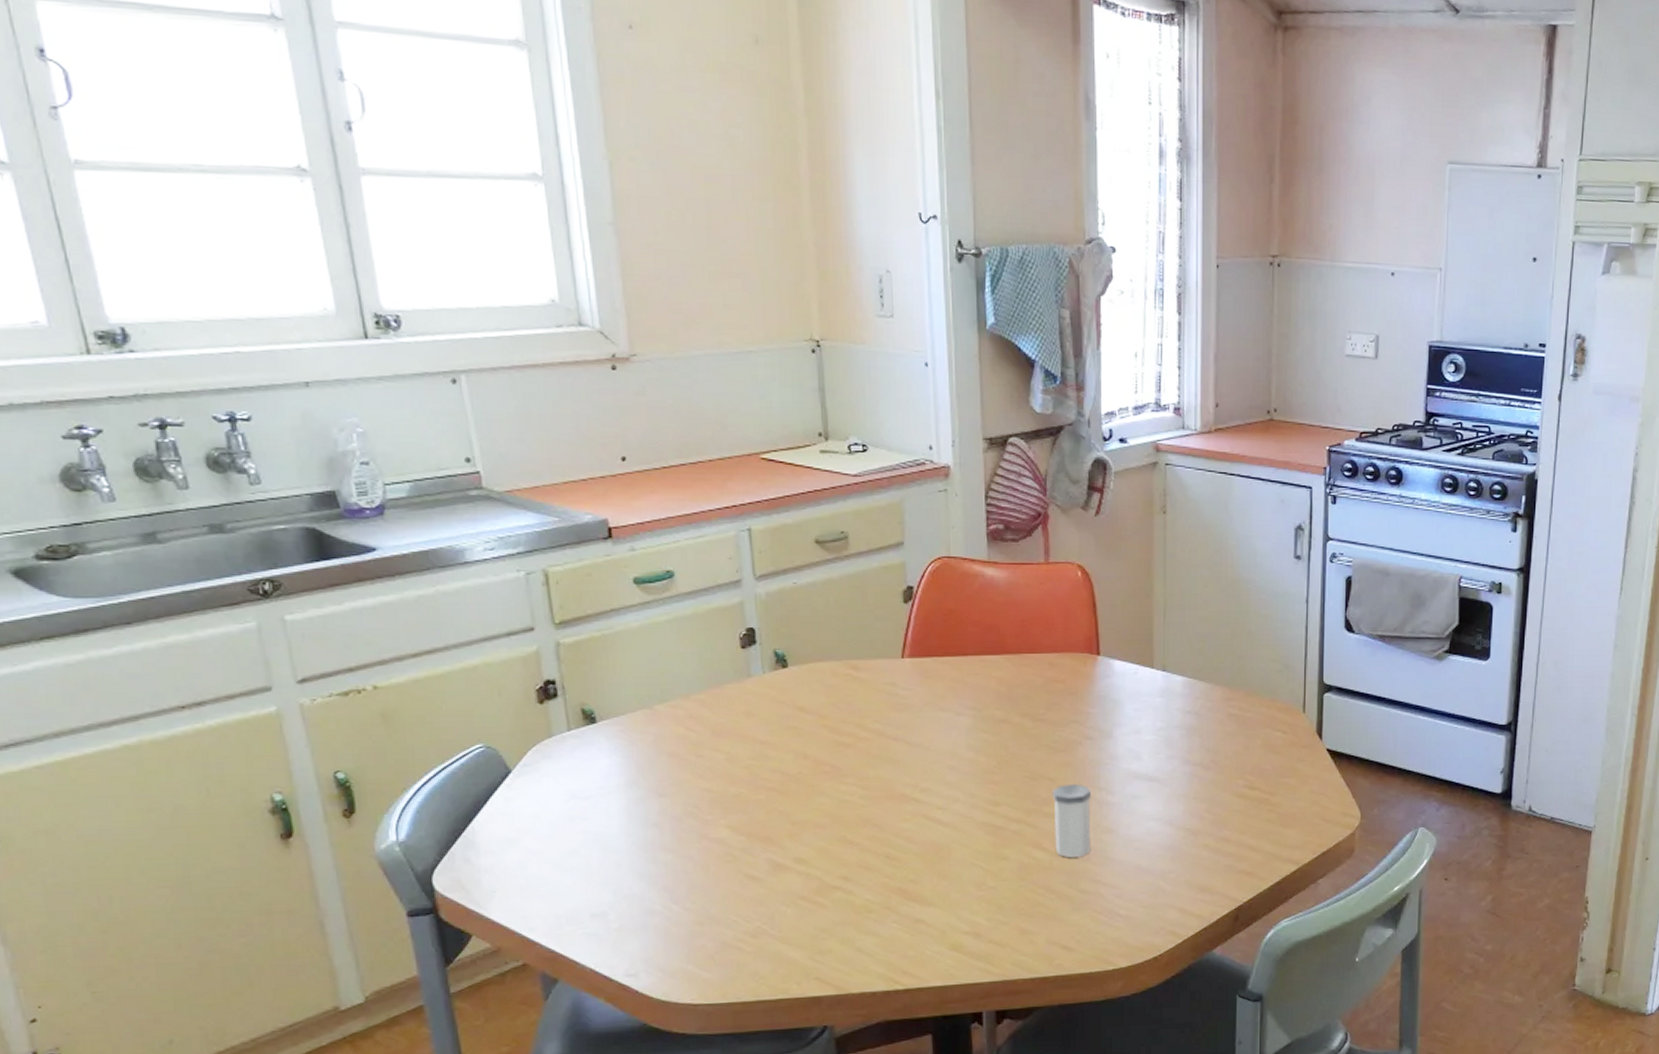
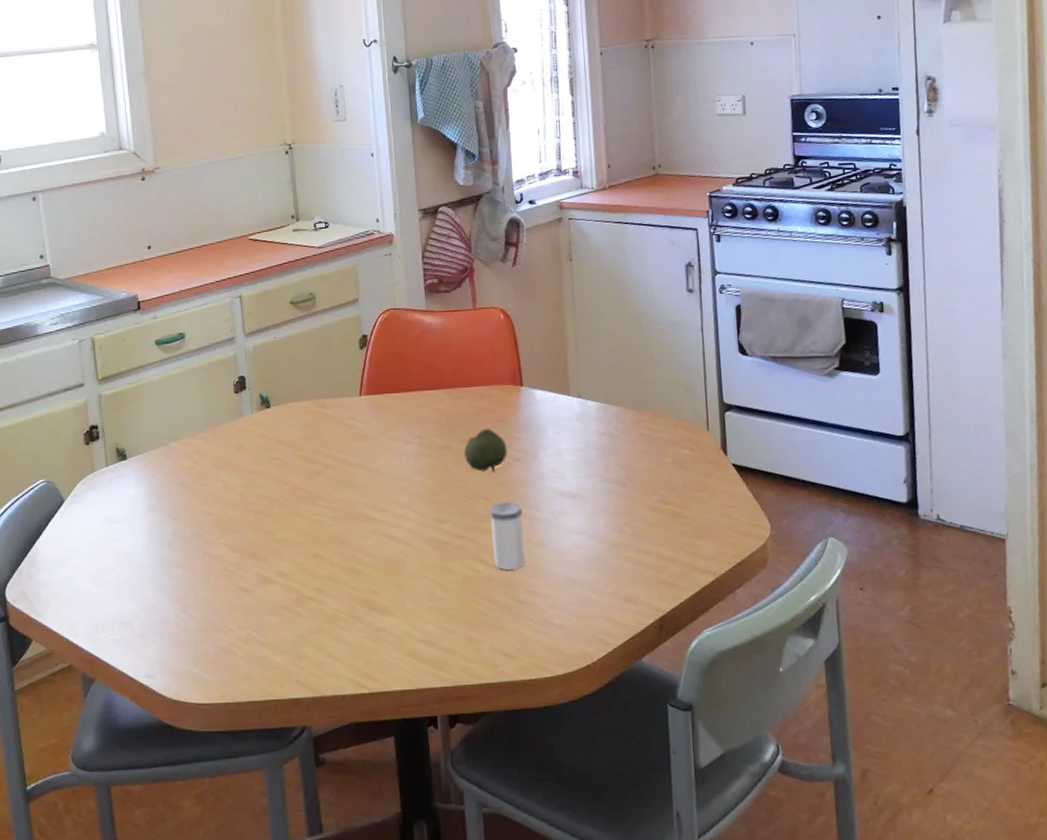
fruit: none [1026,701,1077,751] -> present [463,428,507,472]

